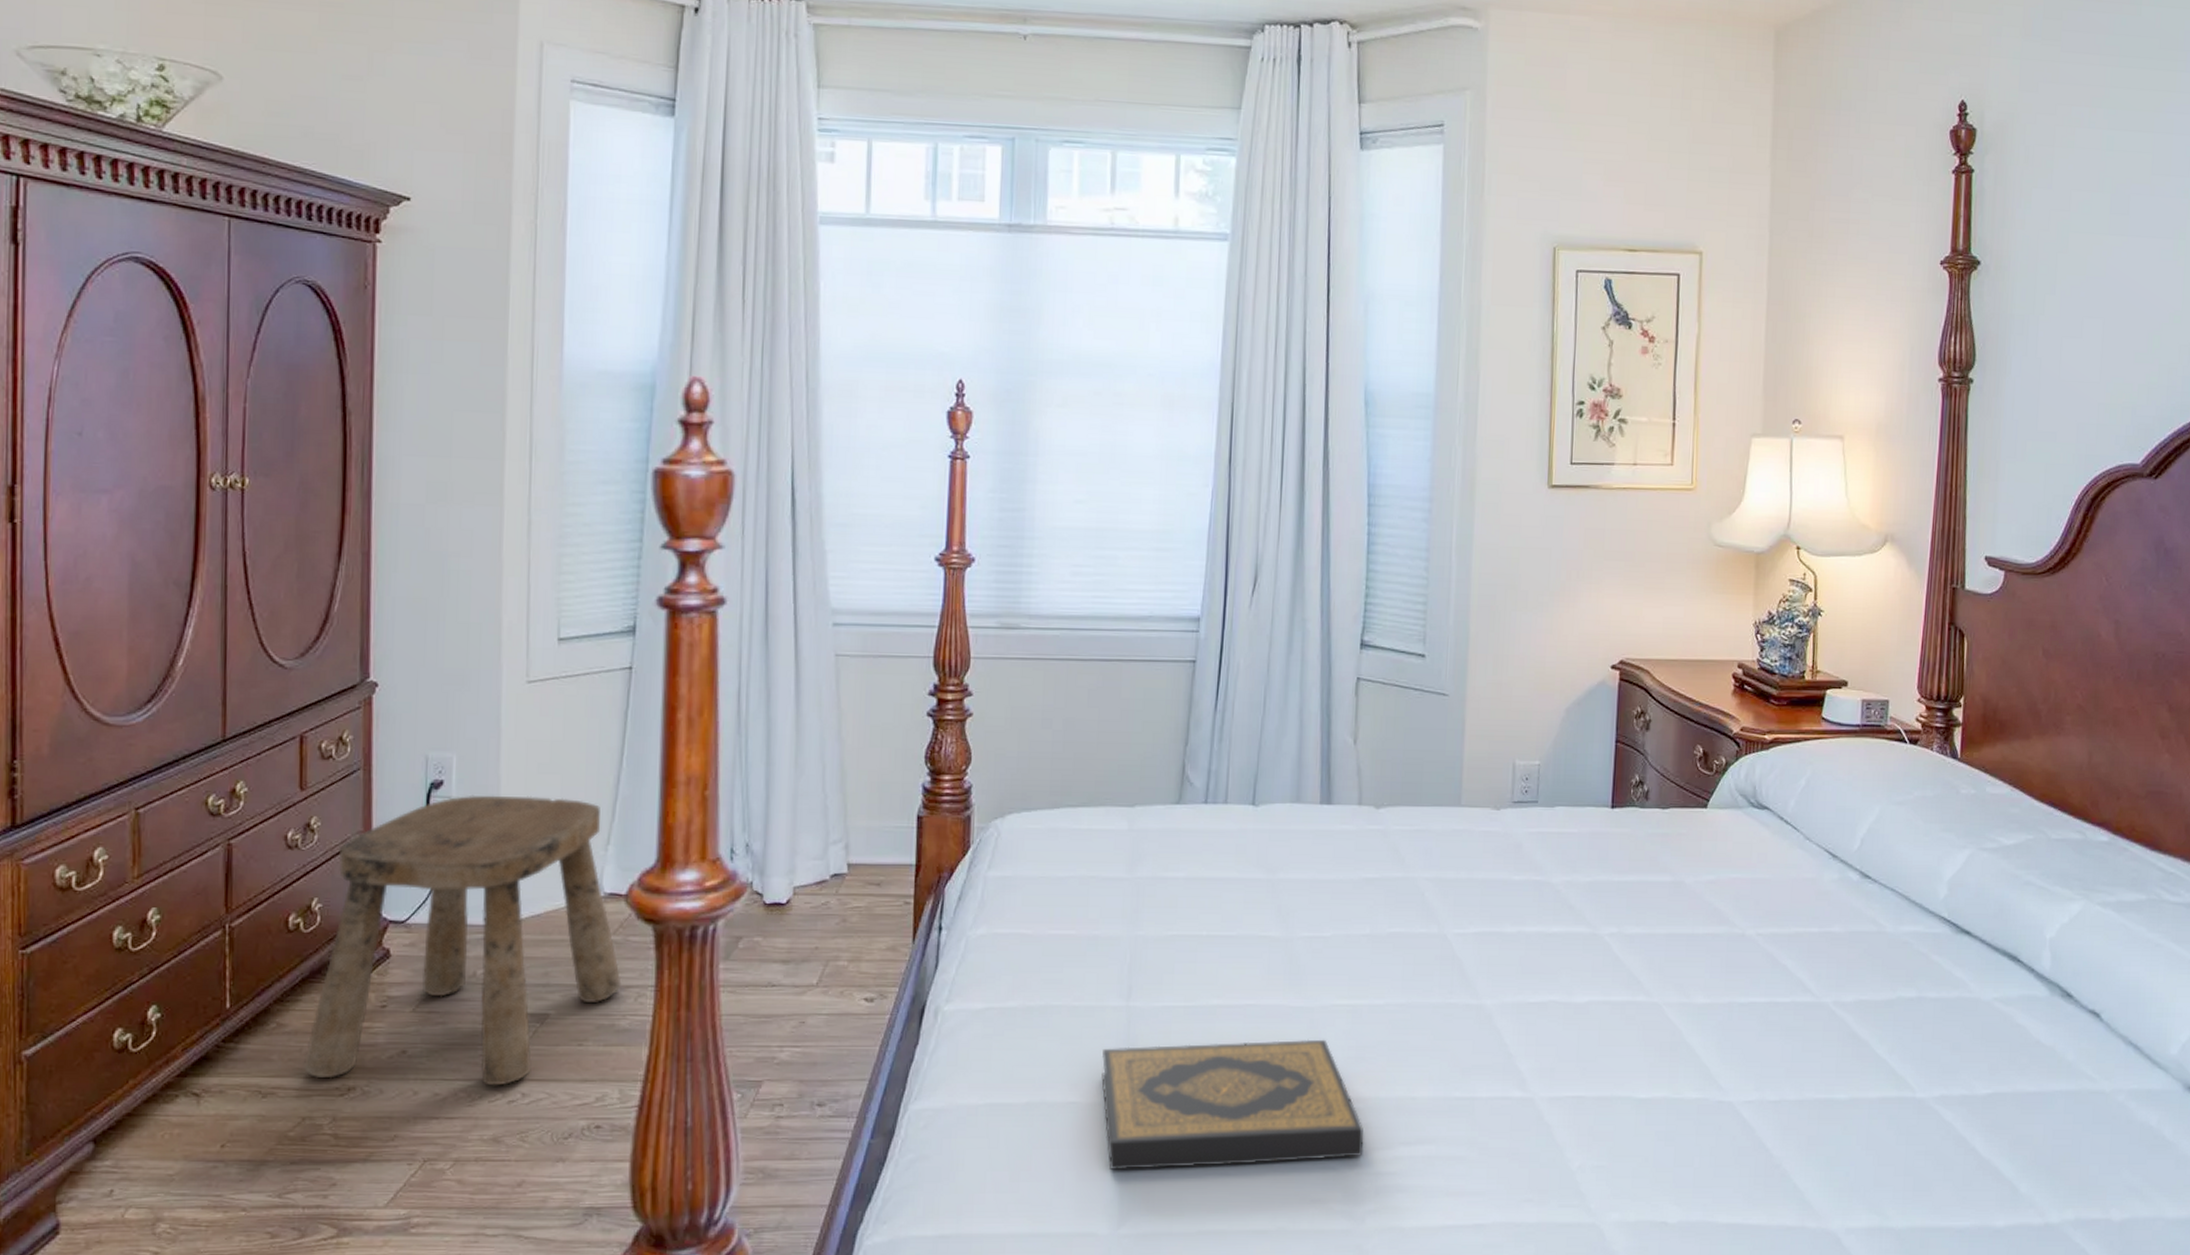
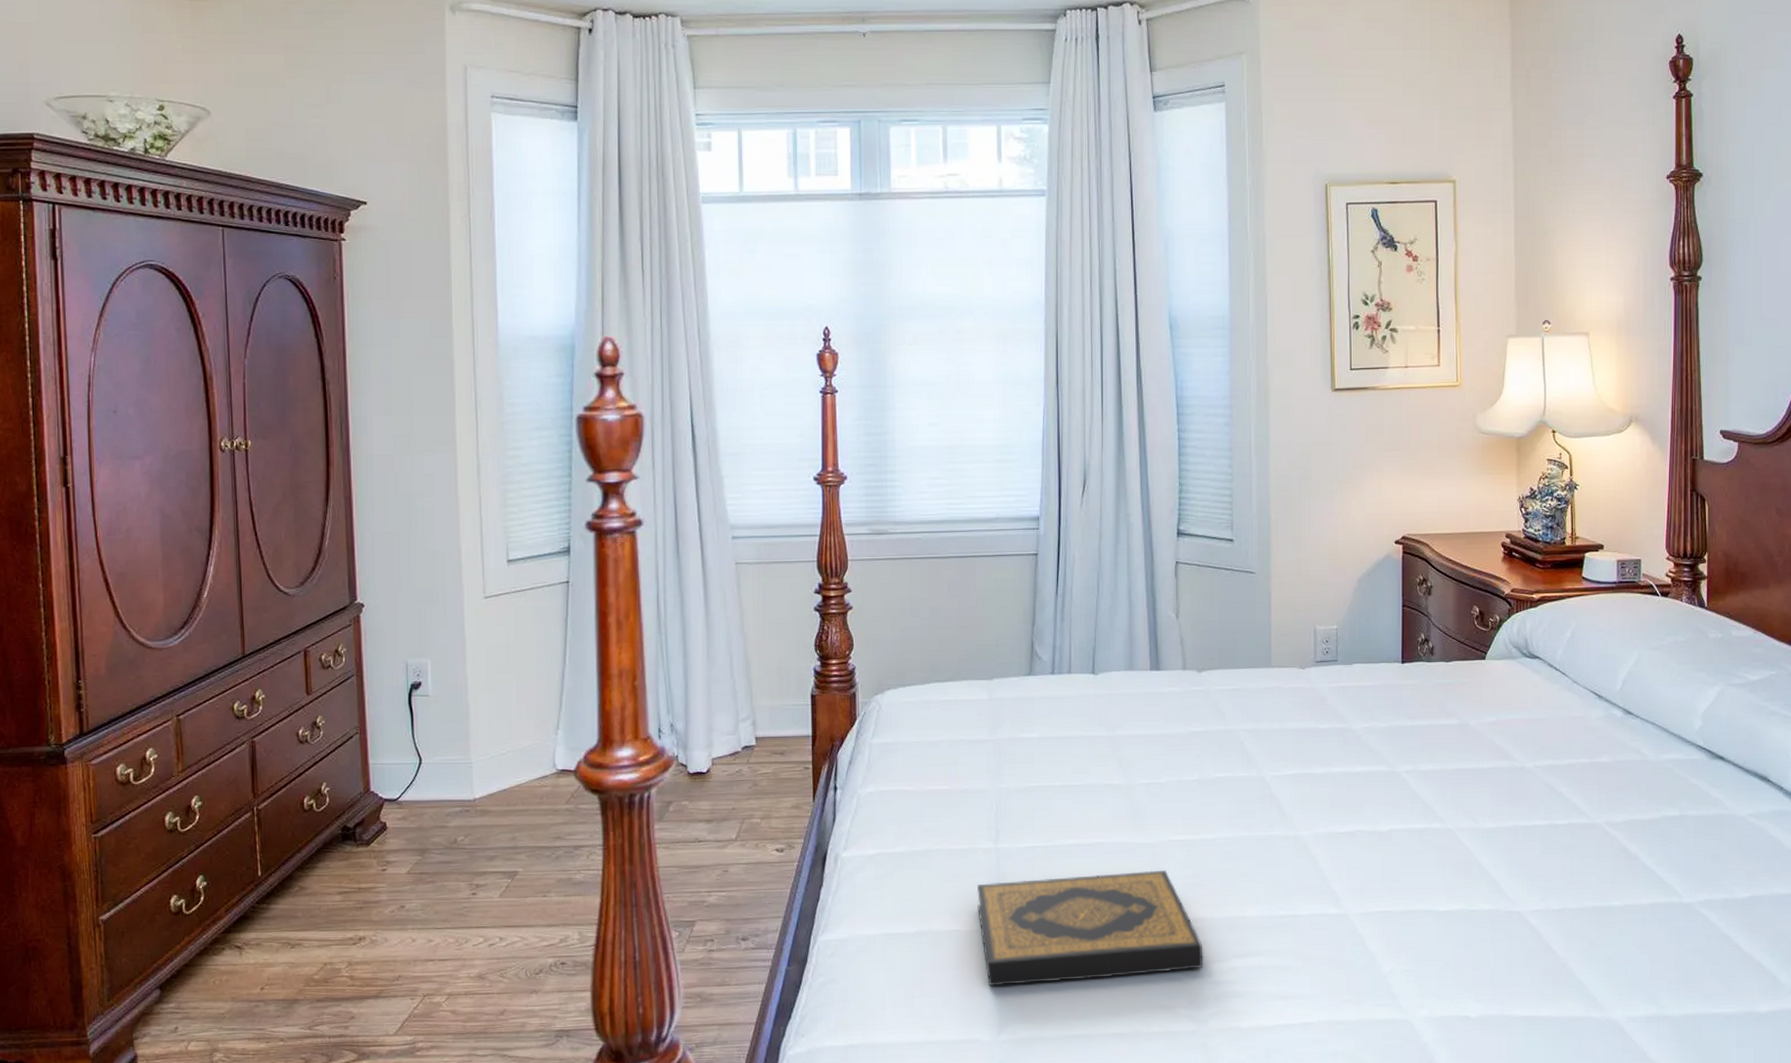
stool: present [304,794,622,1086] -> none [323,691,575,933]

